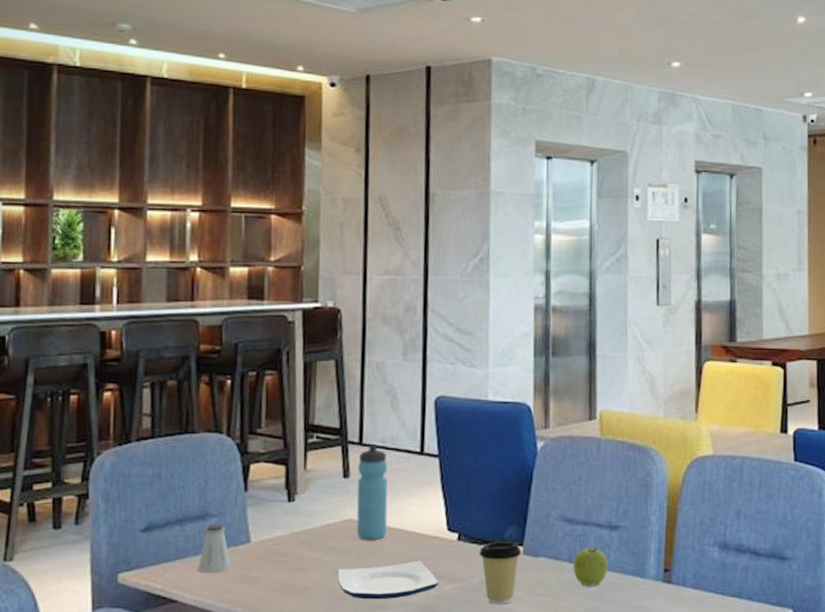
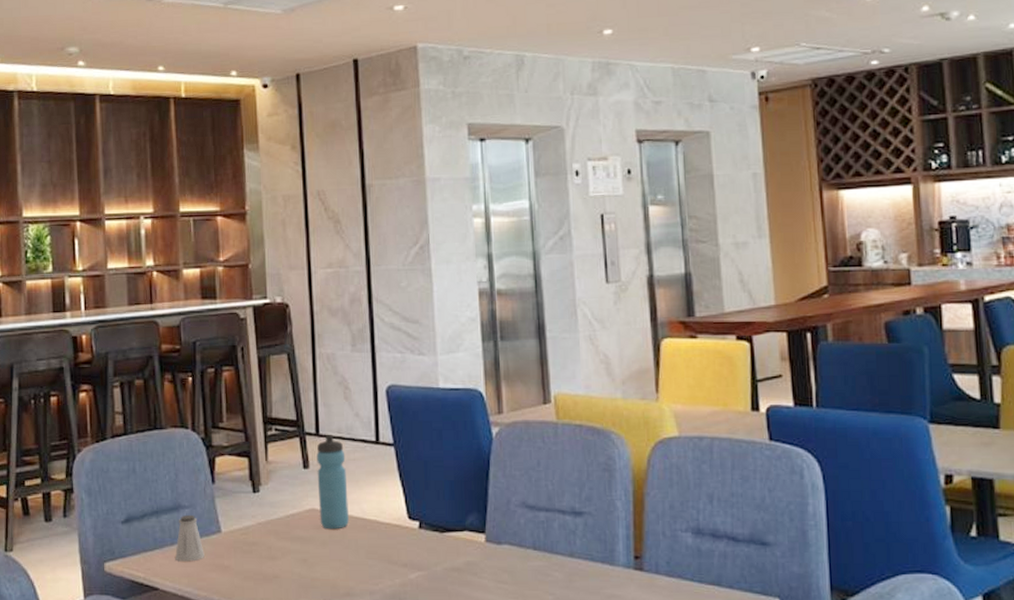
plate: present [338,560,438,600] -> none [305,548,403,588]
coffee cup: present [479,541,522,605] -> none [441,529,485,593]
fruit: present [573,547,608,586] -> none [538,534,574,574]

